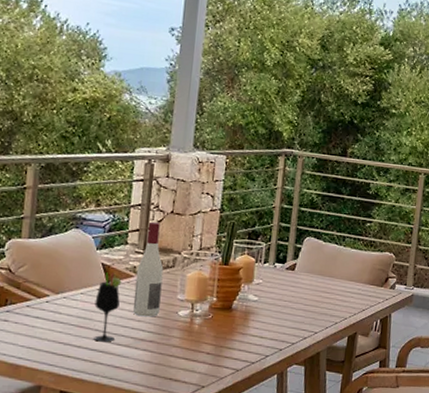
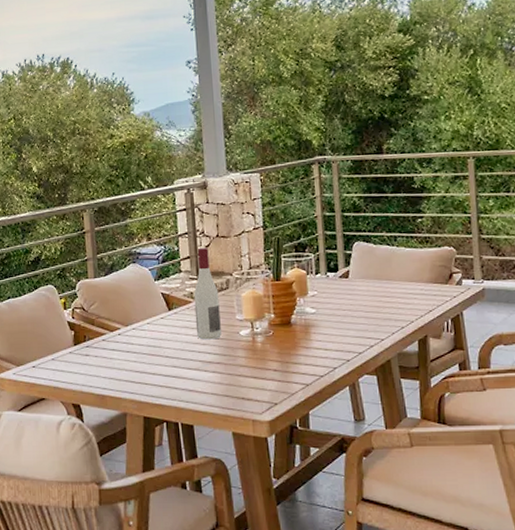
wine glass: present [94,272,122,342] -> none [161,300,184,368]

